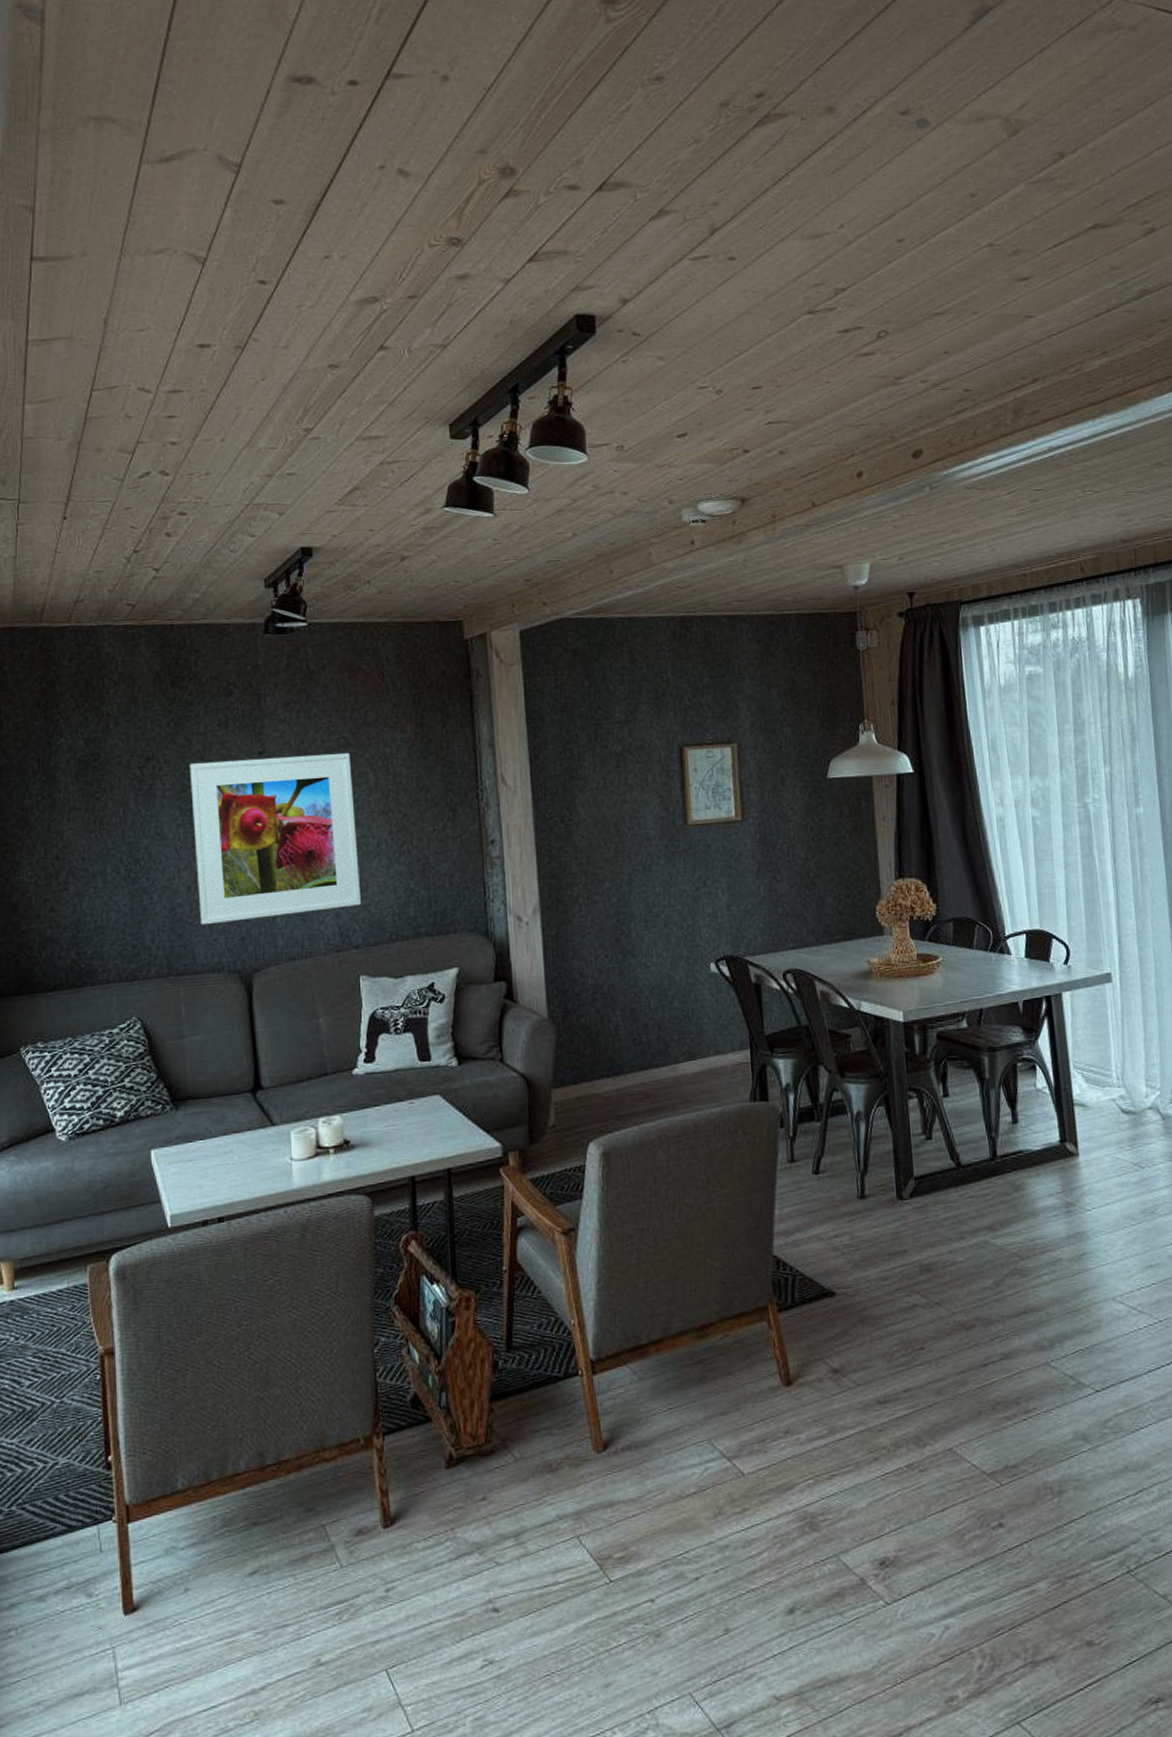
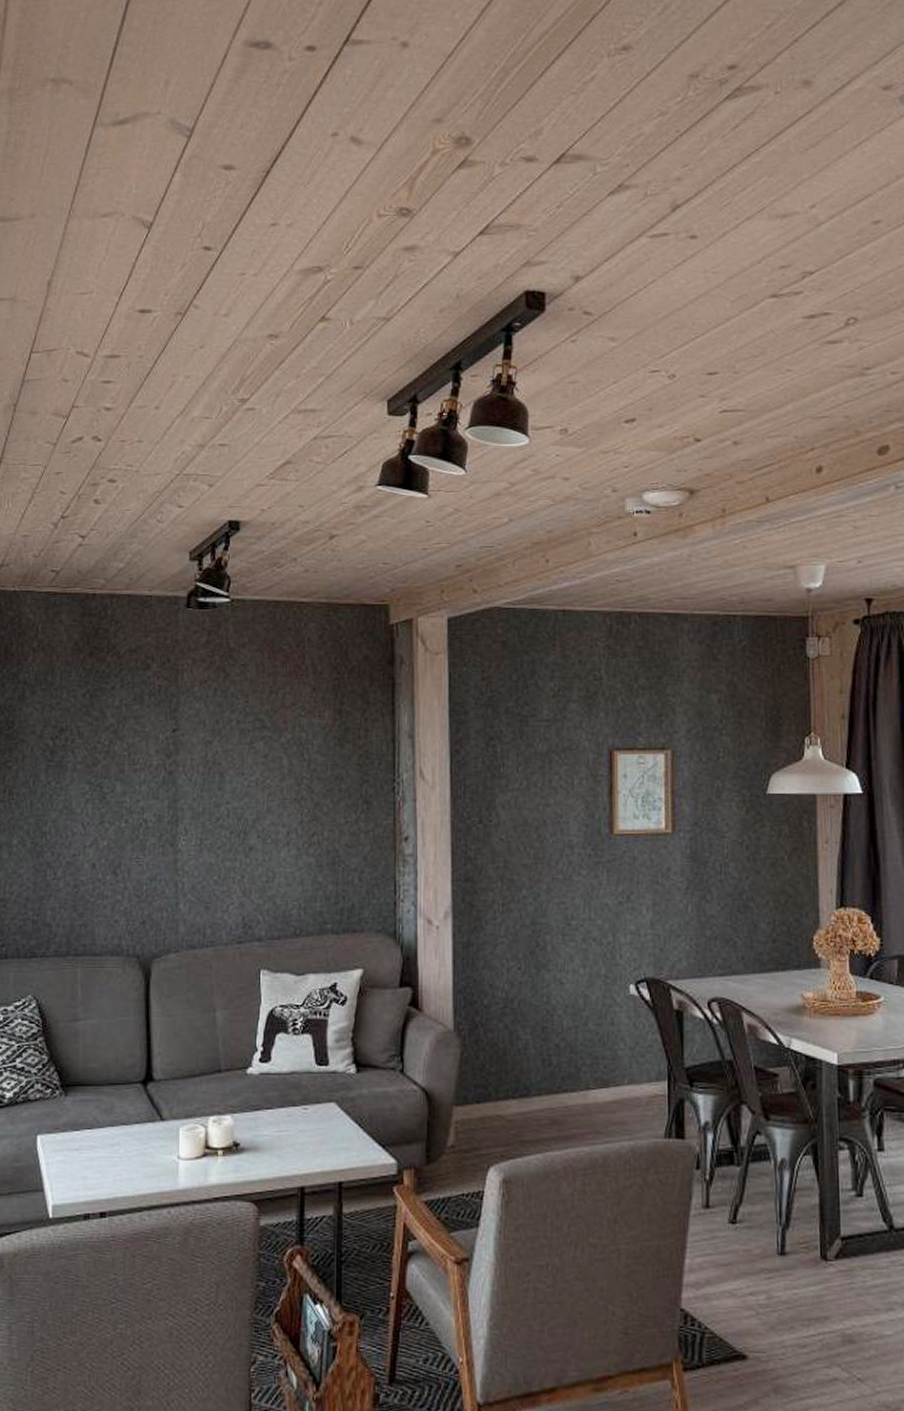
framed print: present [190,753,362,925] -> none [101,736,268,905]

